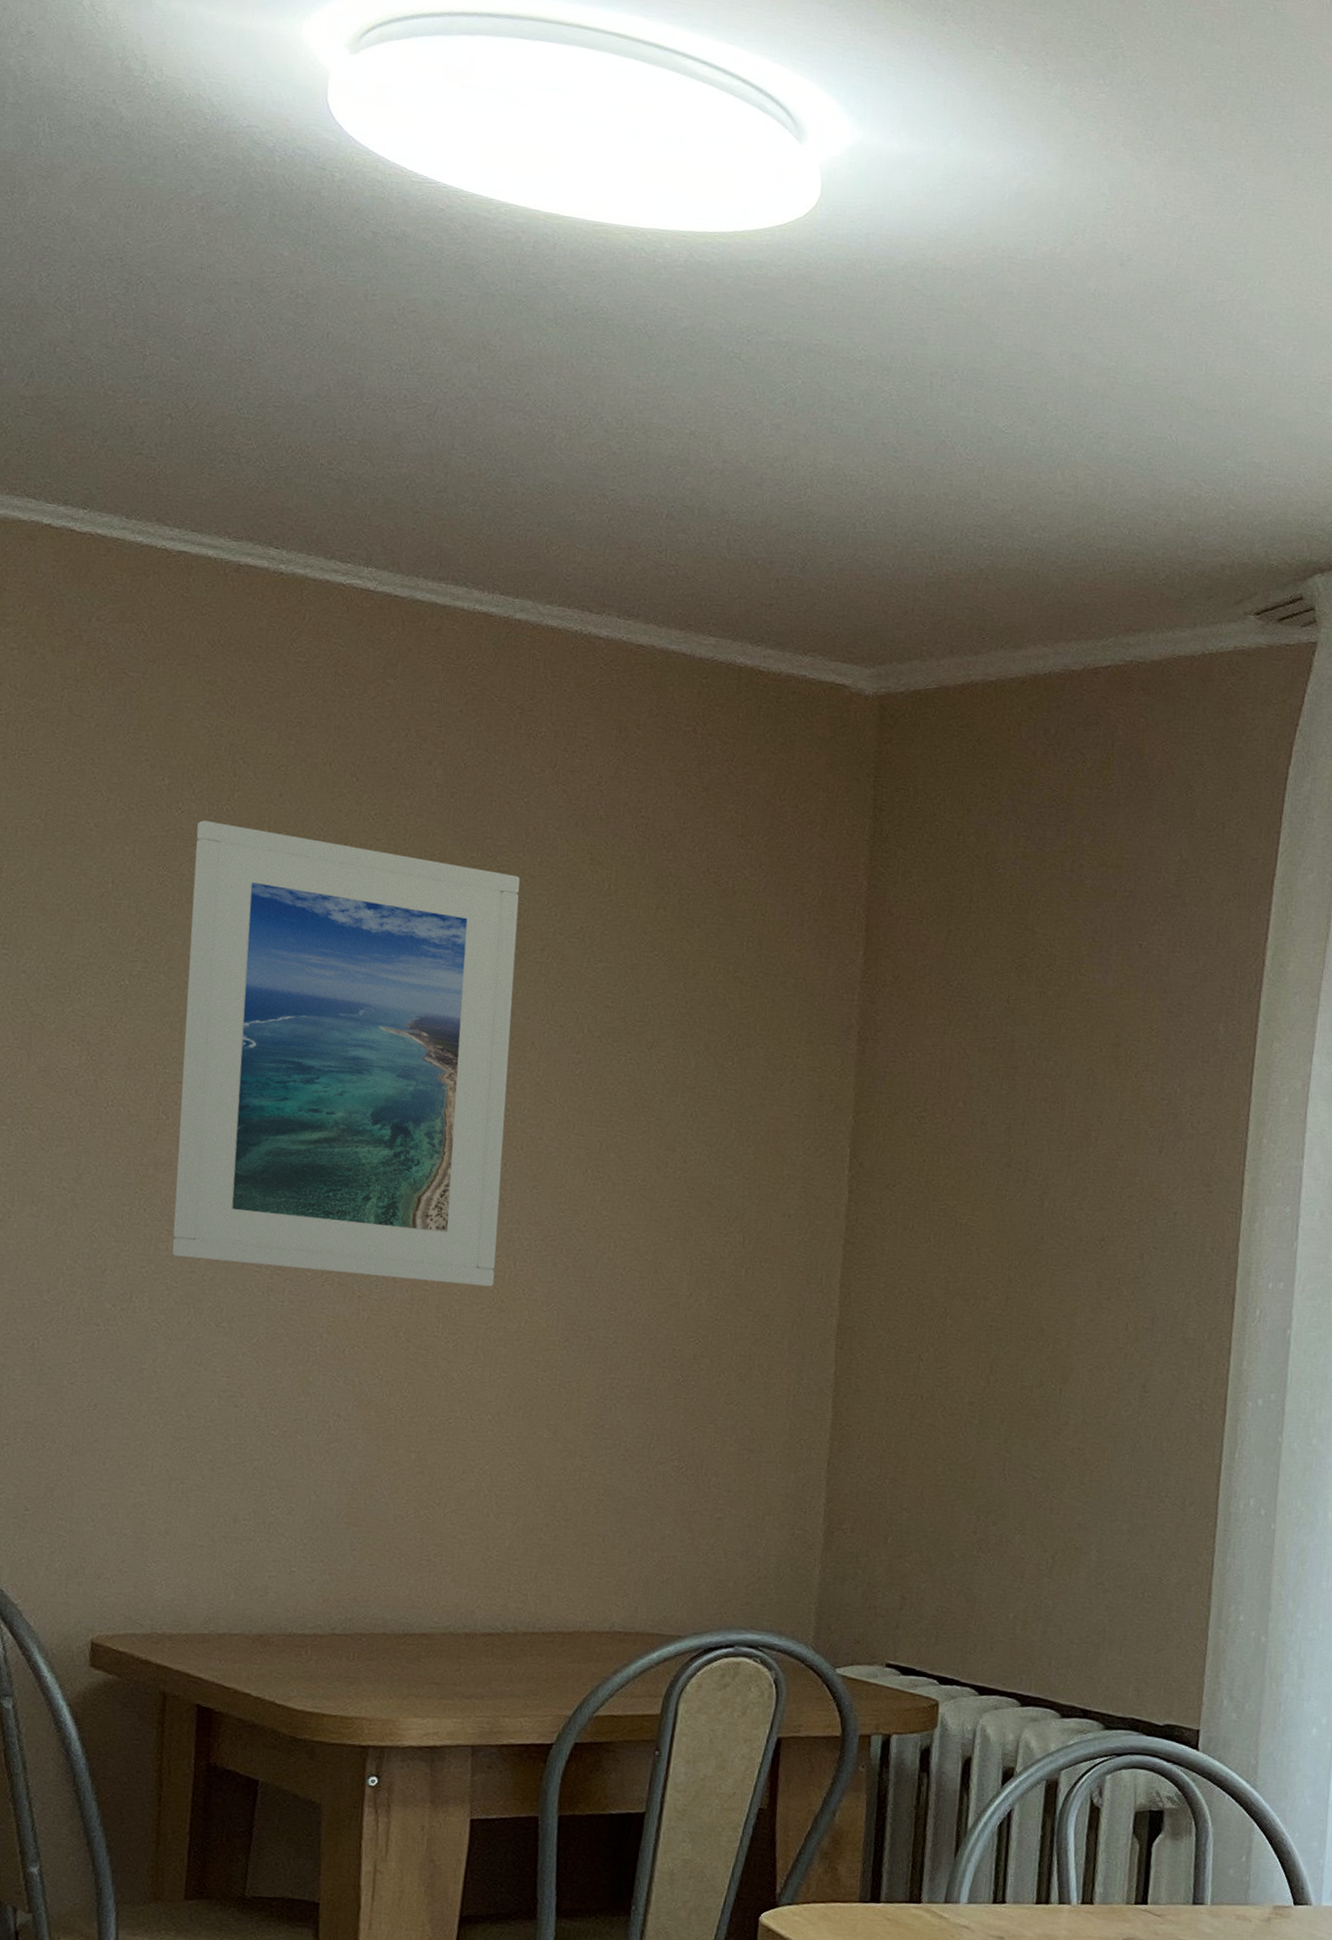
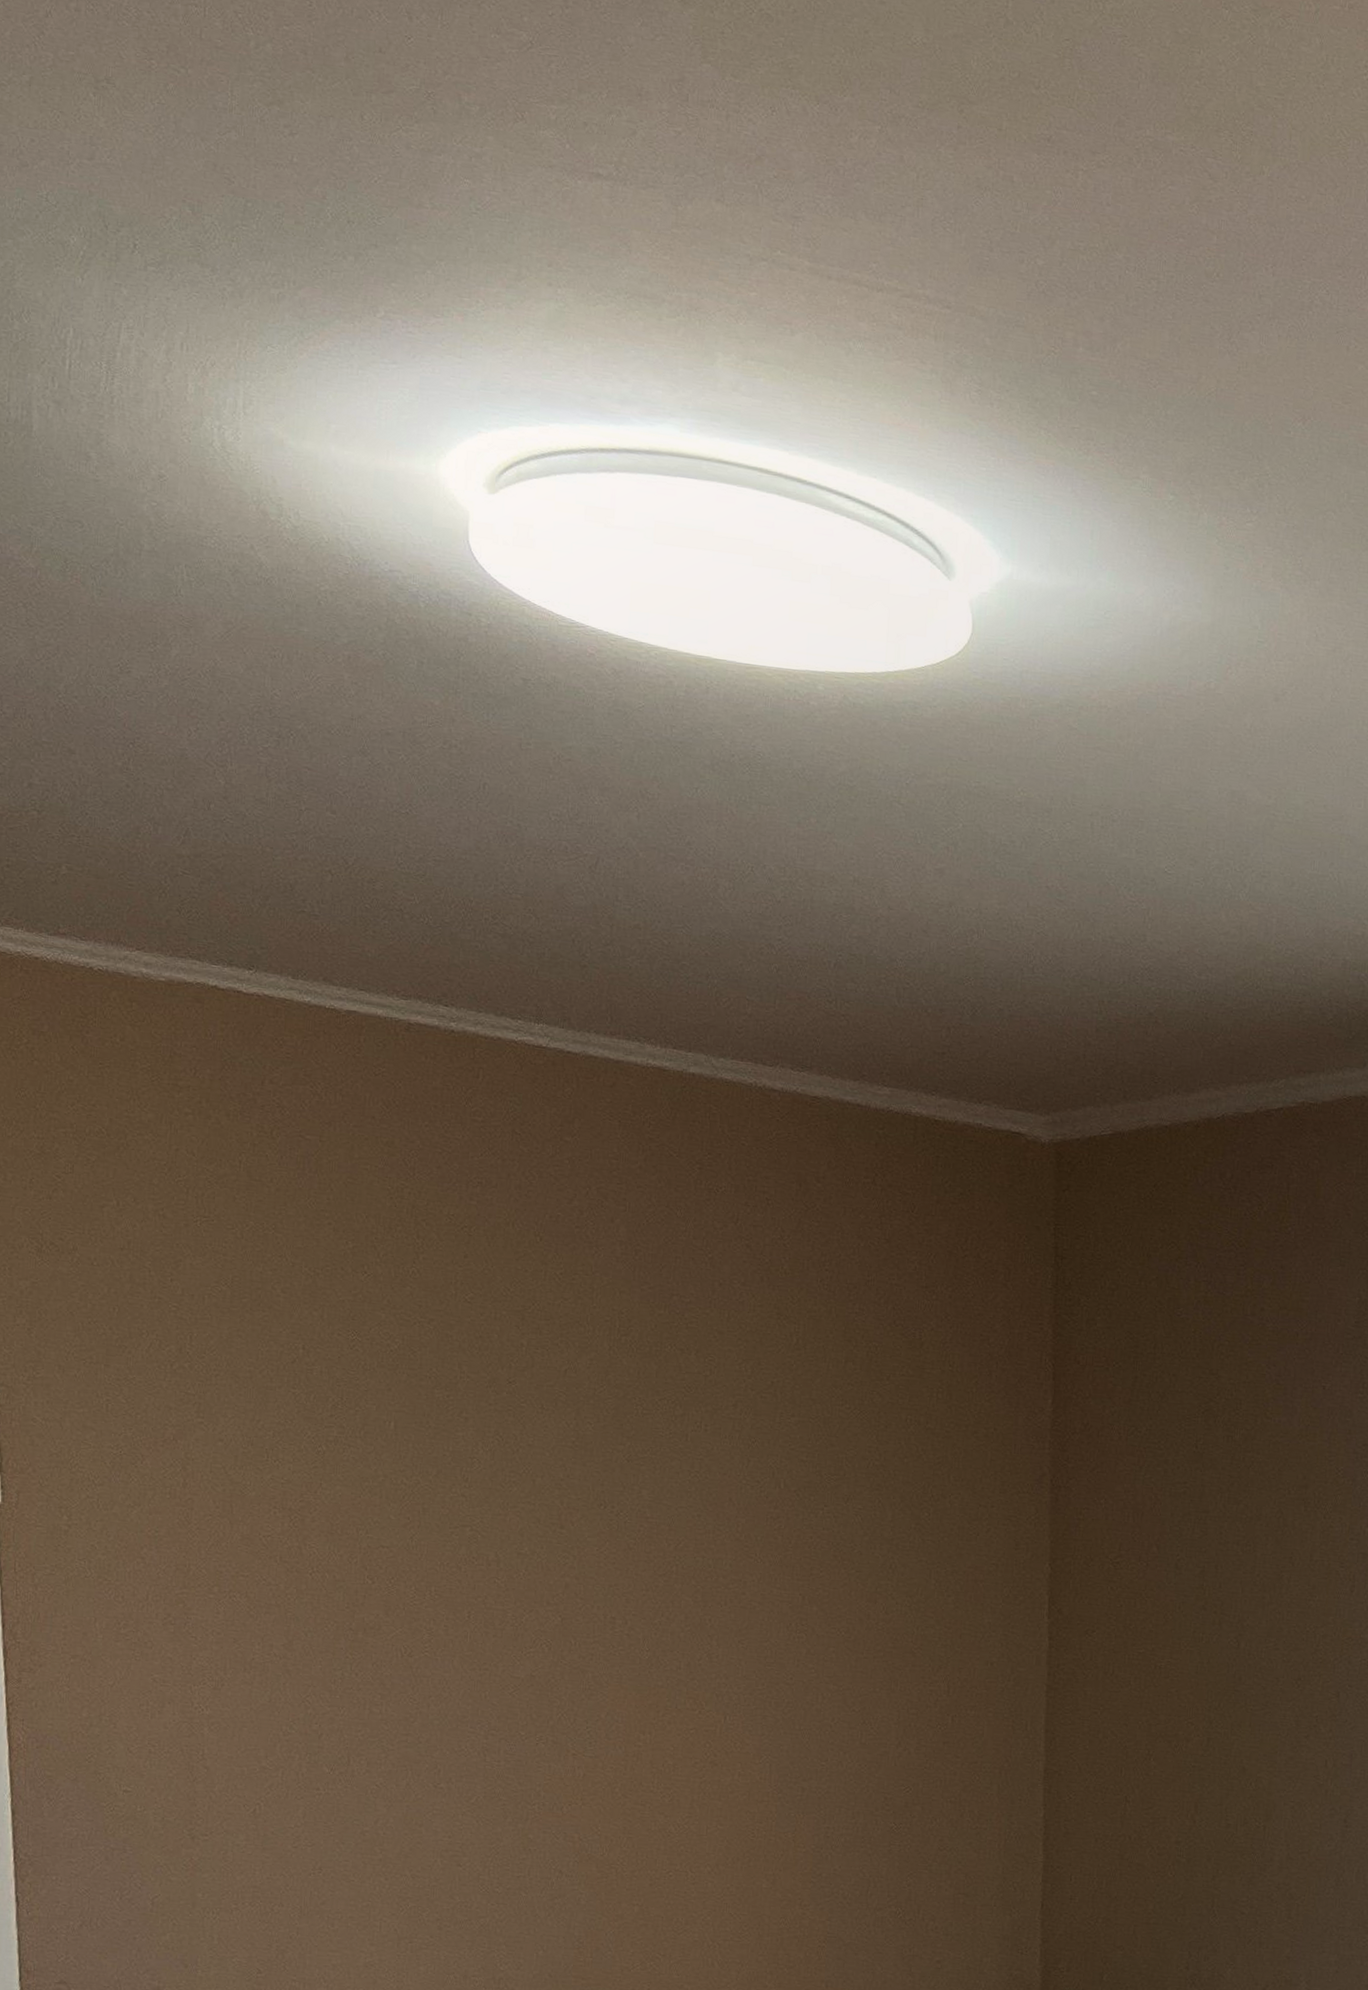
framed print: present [172,820,520,1287] -> none [384,1284,709,1741]

